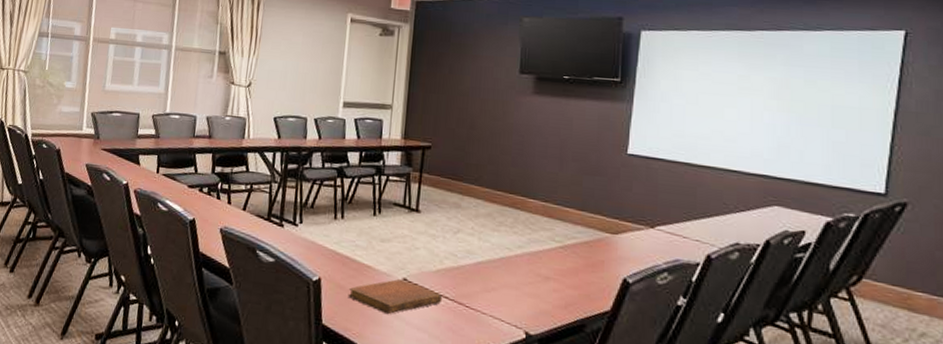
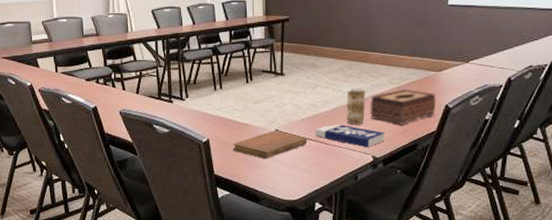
book: none [452,282,543,320] -> present [315,124,385,148]
beverage can: none [493,238,520,288] -> present [346,87,365,125]
tissue box: none [524,249,612,297] -> present [370,89,437,125]

